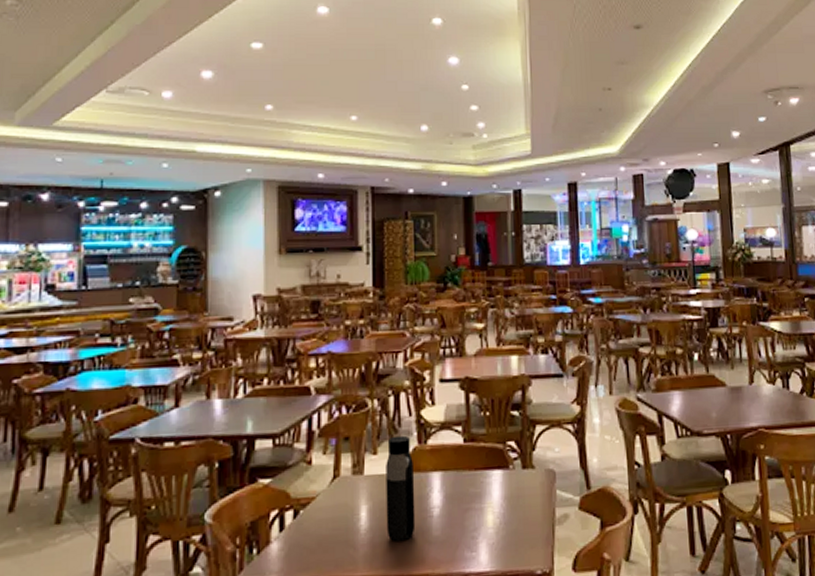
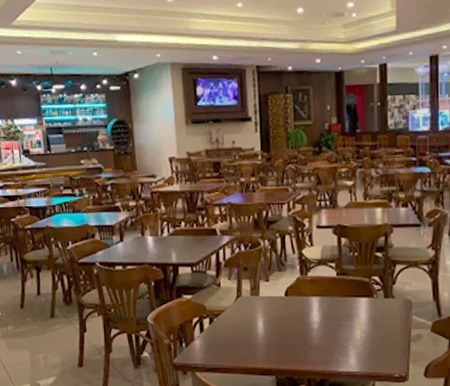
water bottle: present [386,435,416,541] -> none [276,268,300,345]

